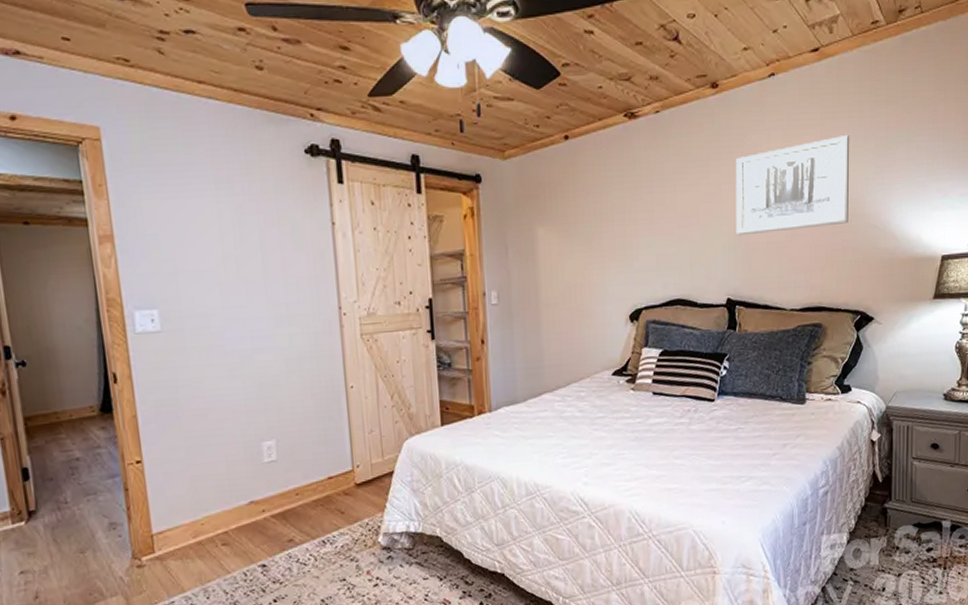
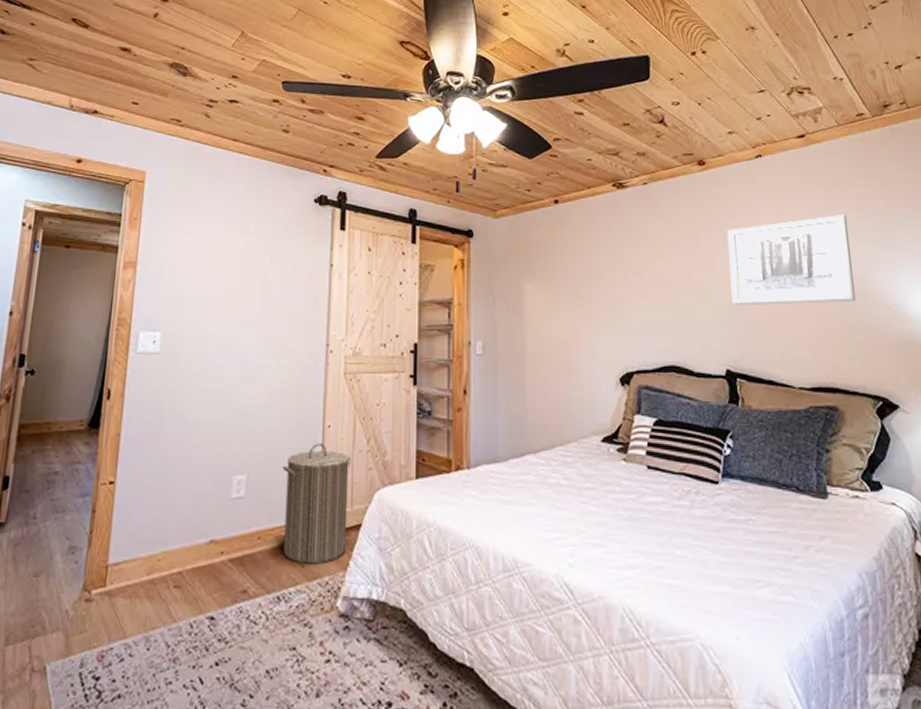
laundry hamper: none [310,403,382,511] -> present [282,443,351,564]

